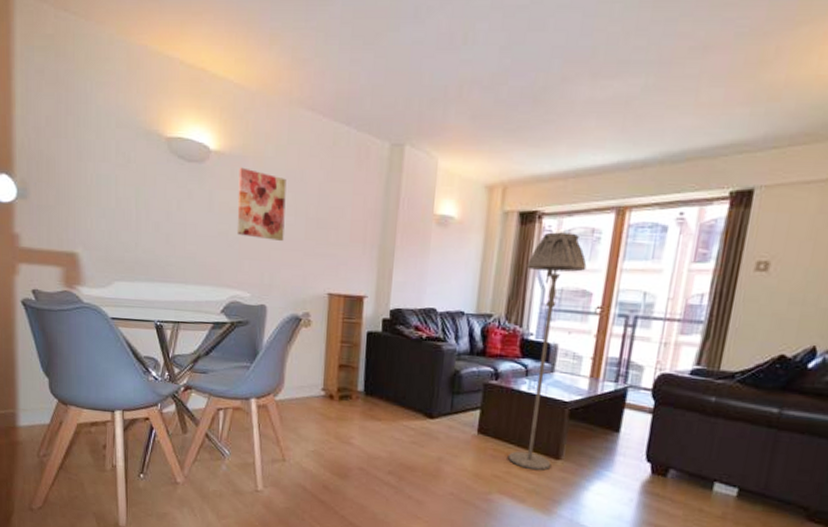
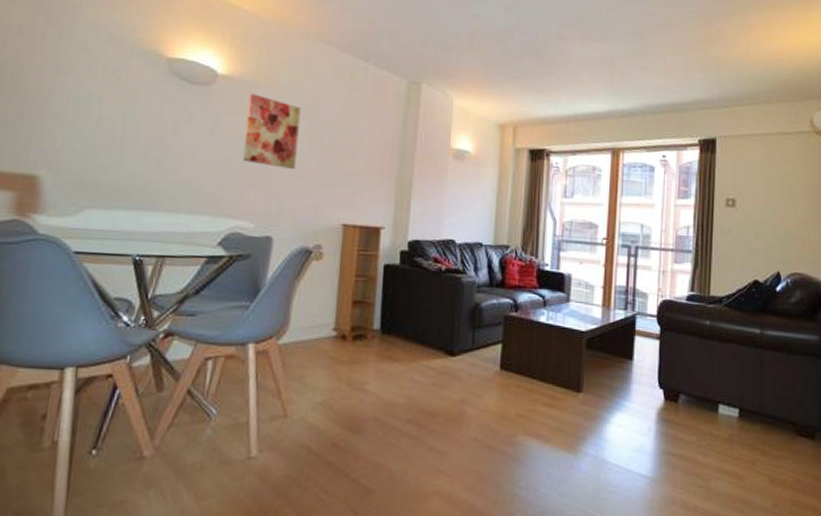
floor lamp: present [508,232,587,471] -> none [532,168,591,405]

